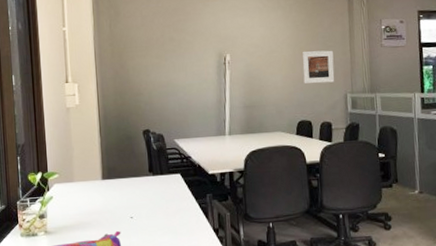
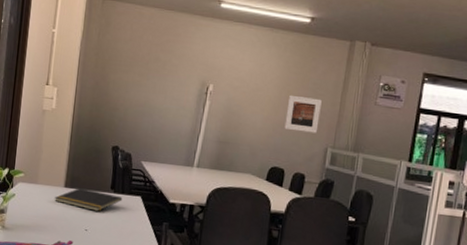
notepad: none [94,176,163,197] -> present [54,187,123,212]

